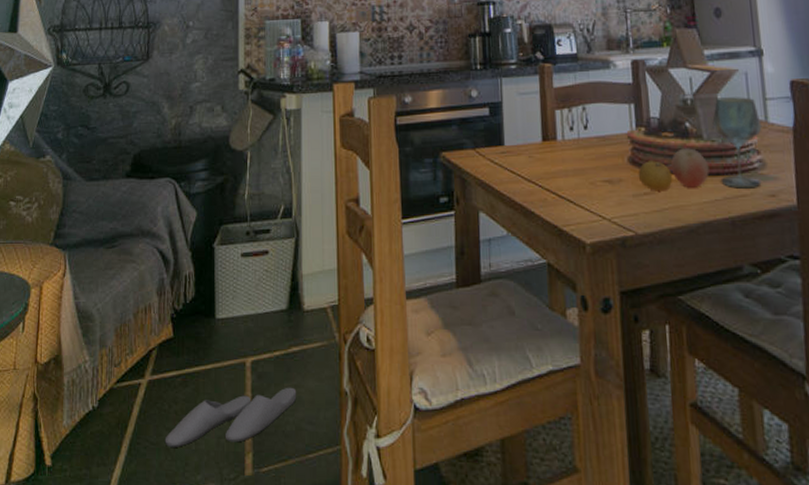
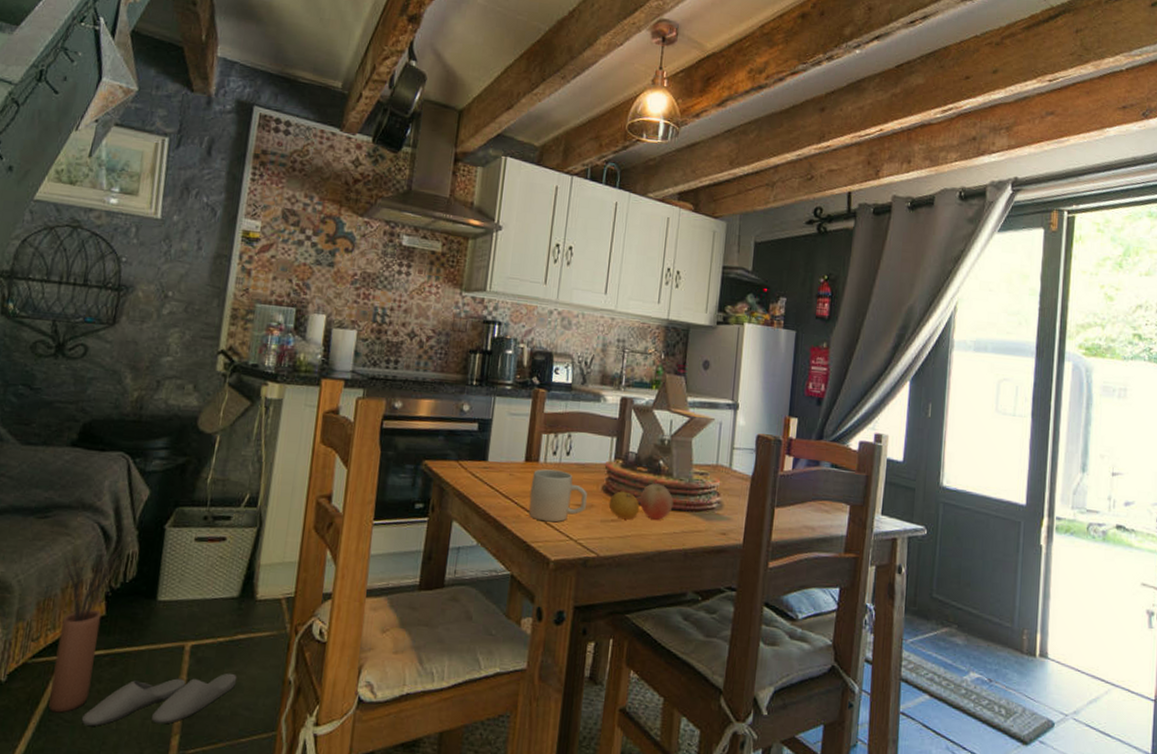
vase: none [133,249,188,436] -> present [49,527,133,713]
mug: none [552,146,615,203] -> present [528,469,588,523]
wine glass: present [712,97,762,189] -> none [681,442,726,526]

